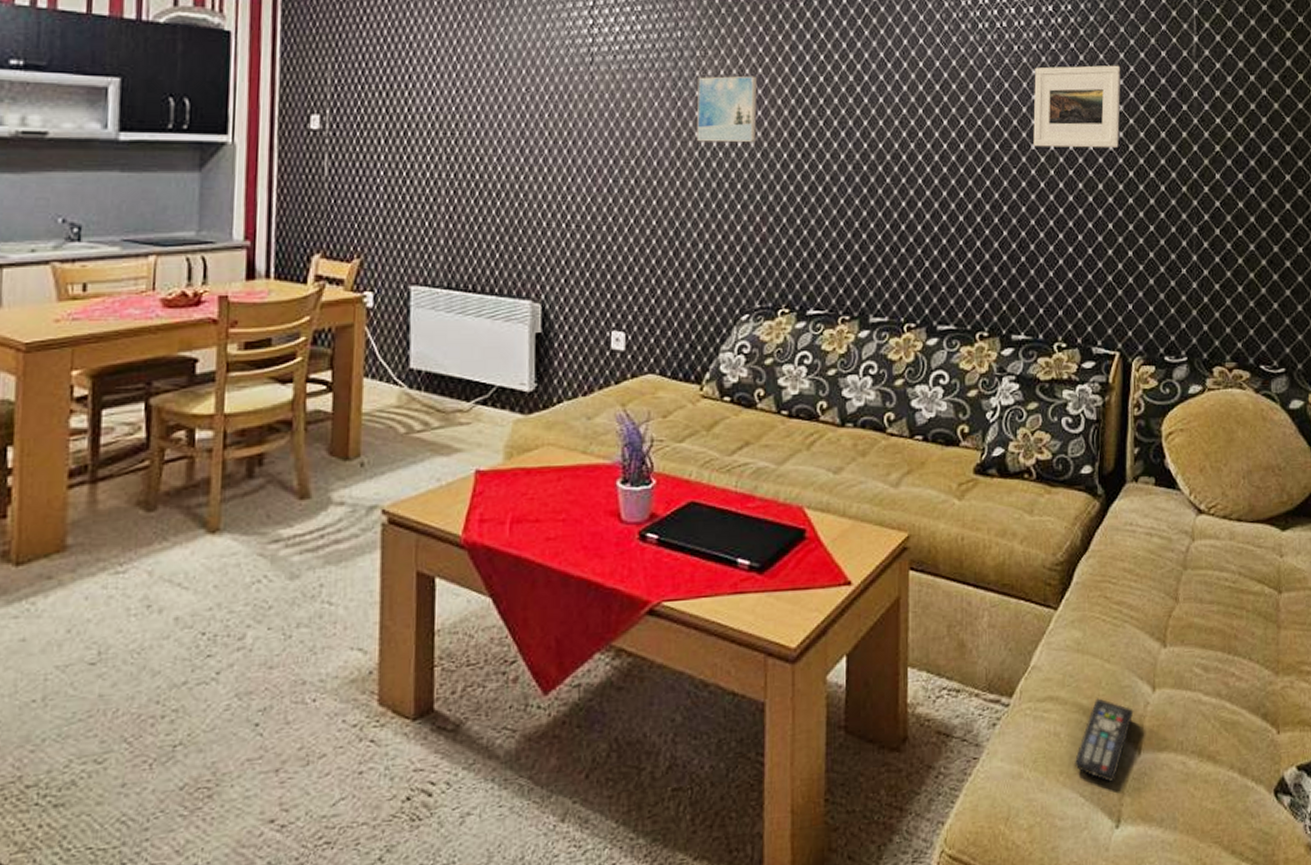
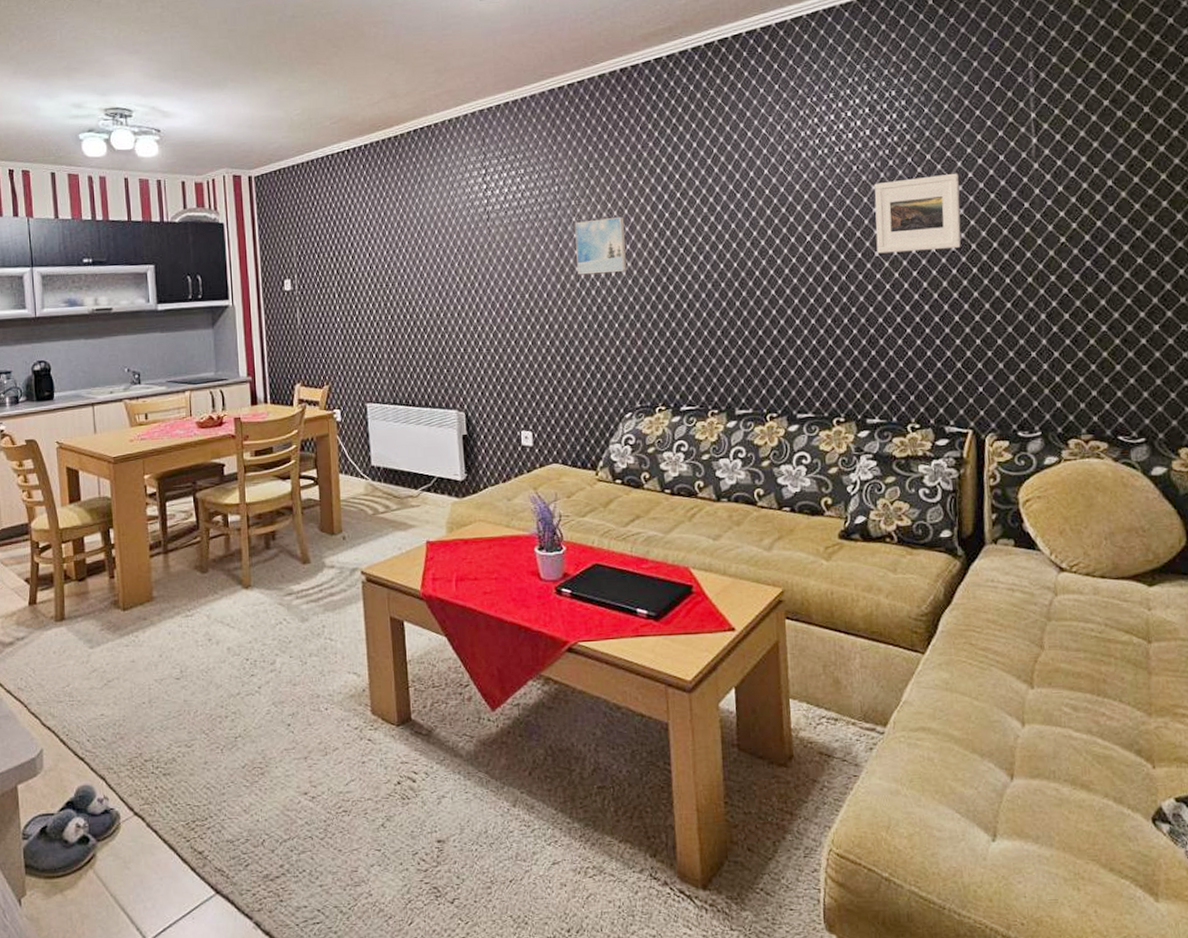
remote control: present [1074,698,1134,782] -> none [948,730,1005,802]

